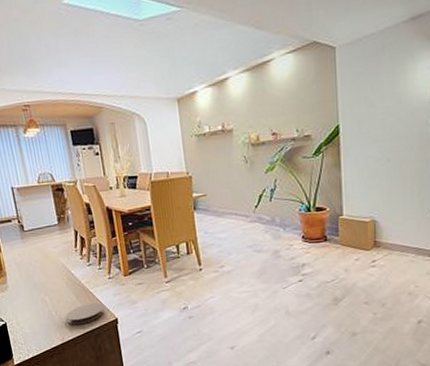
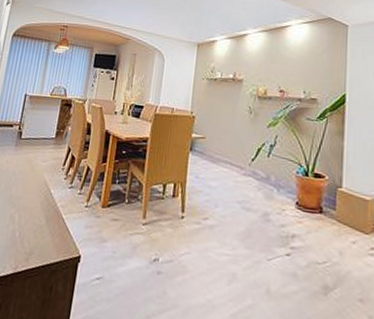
coaster: present [66,303,105,325] -> none [27,231,71,255]

